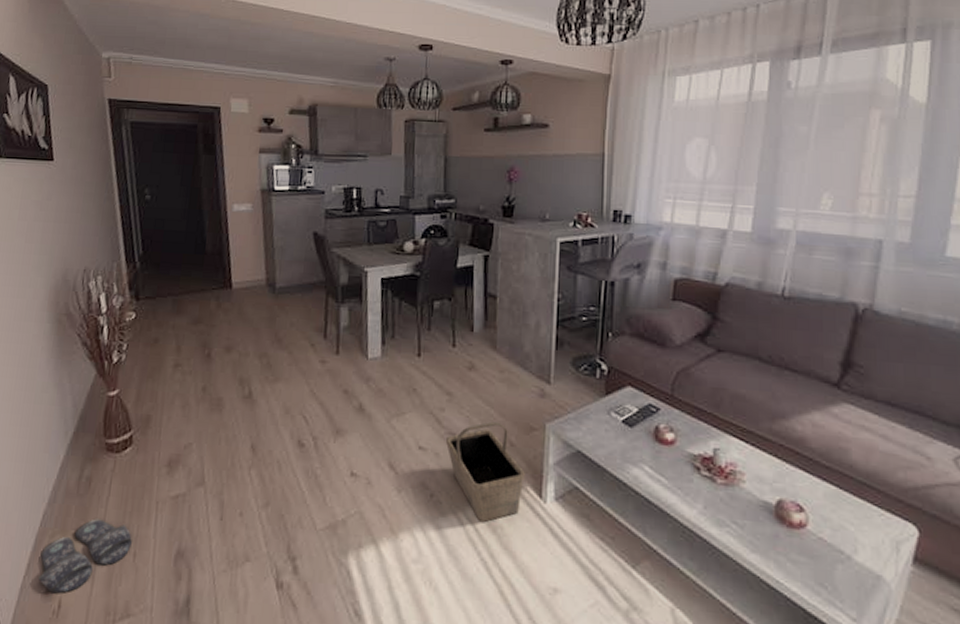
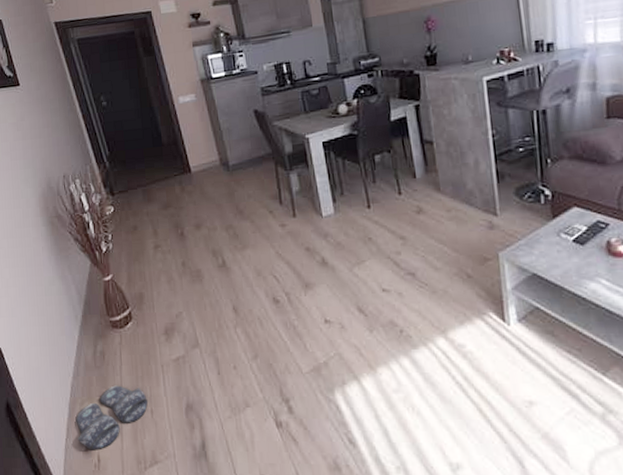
basket: present [446,421,525,523] -> none [406,257,486,350]

